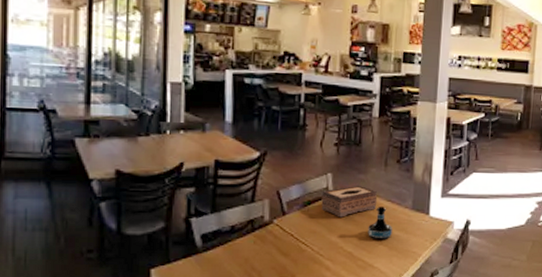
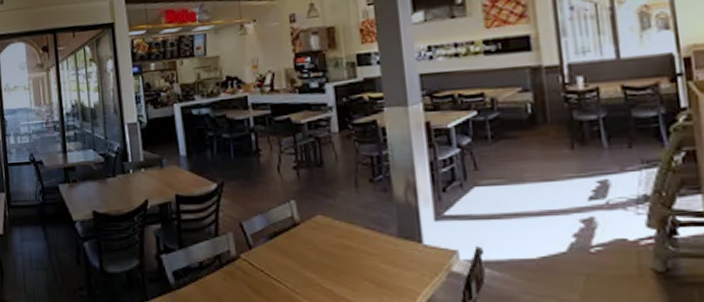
tissue box: present [321,185,378,218] -> none [287,211,353,250]
tequila bottle: present [368,207,392,240] -> none [347,235,378,276]

